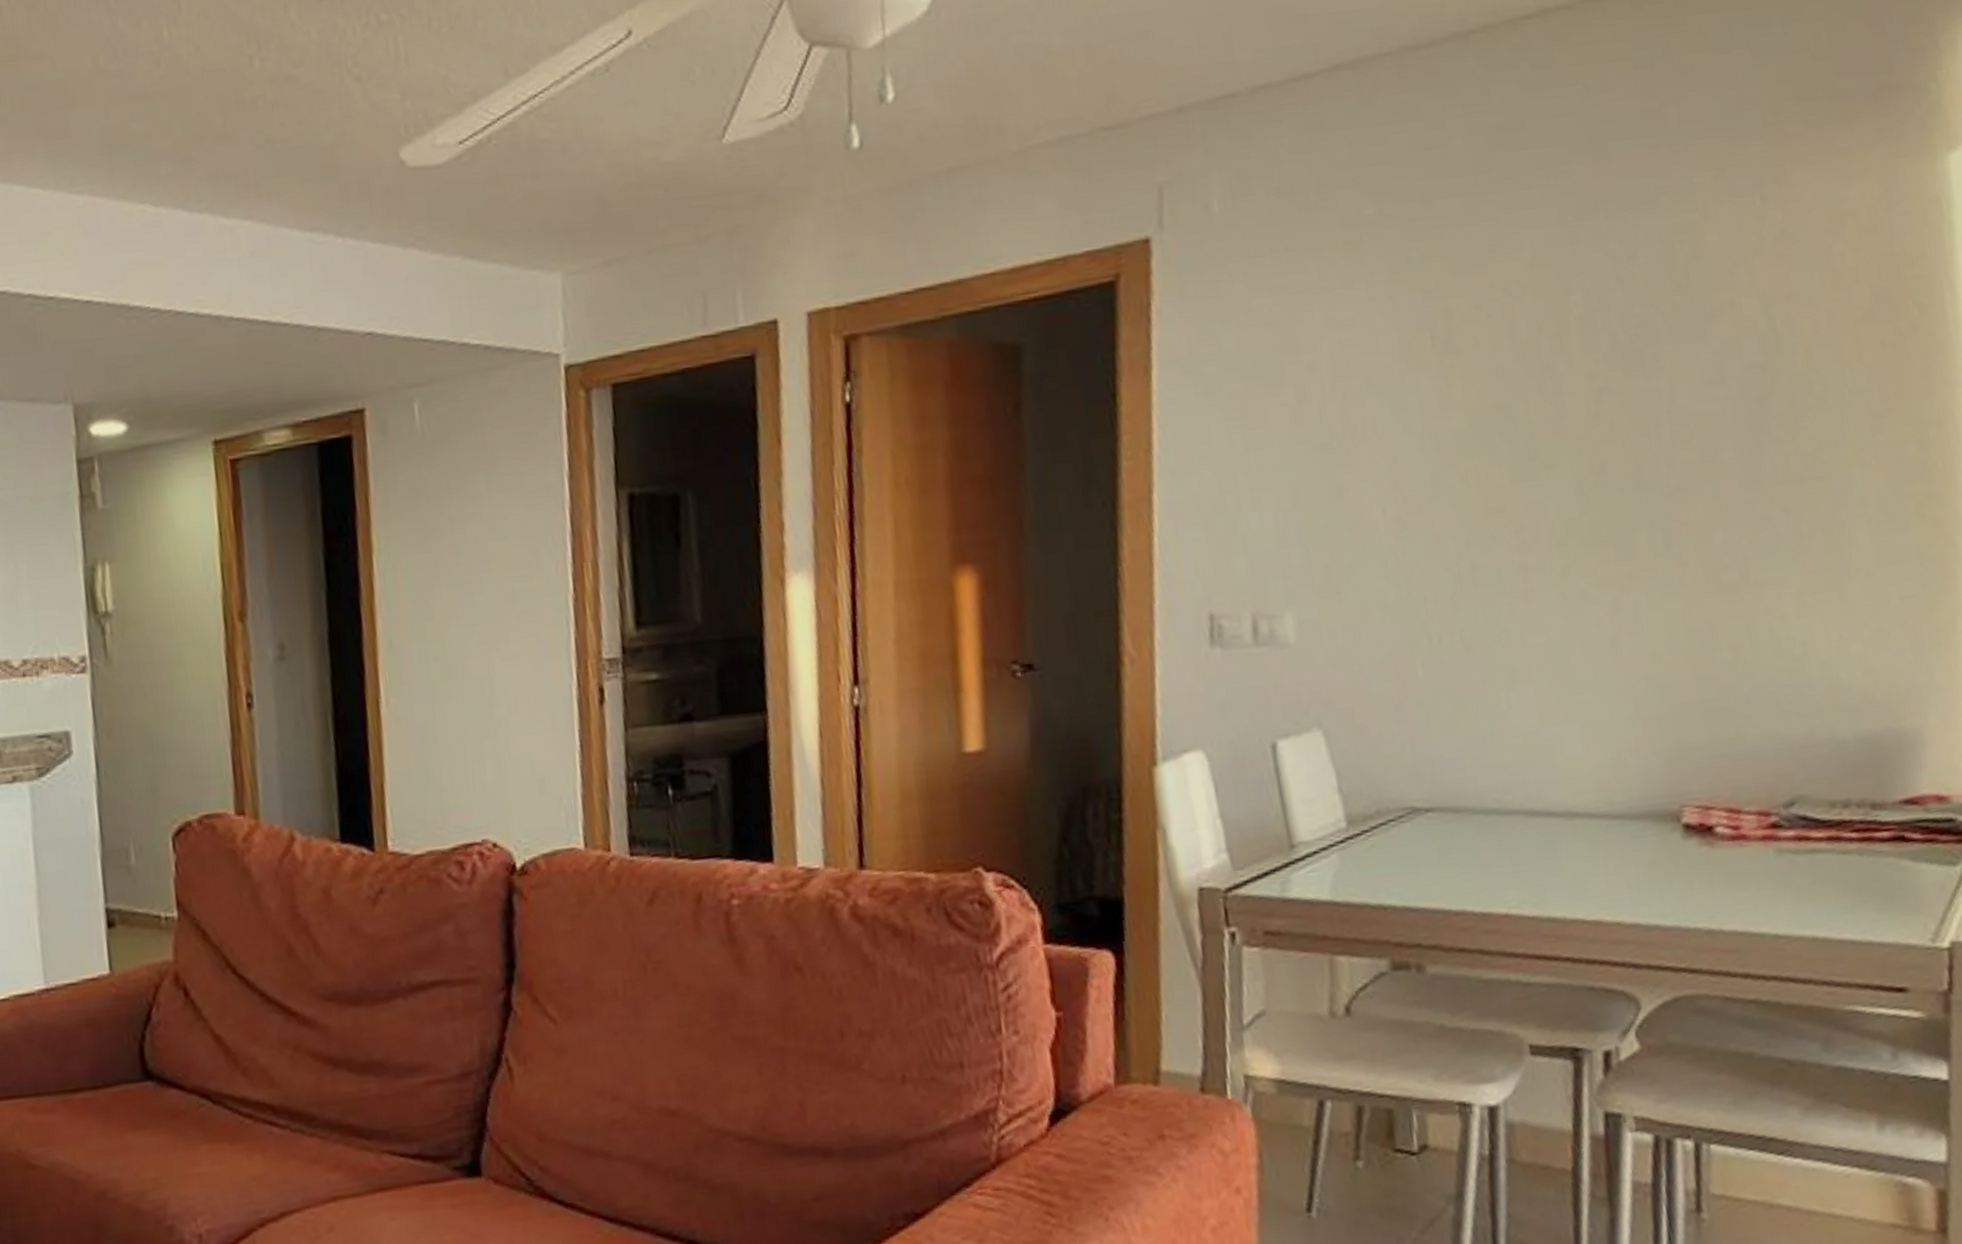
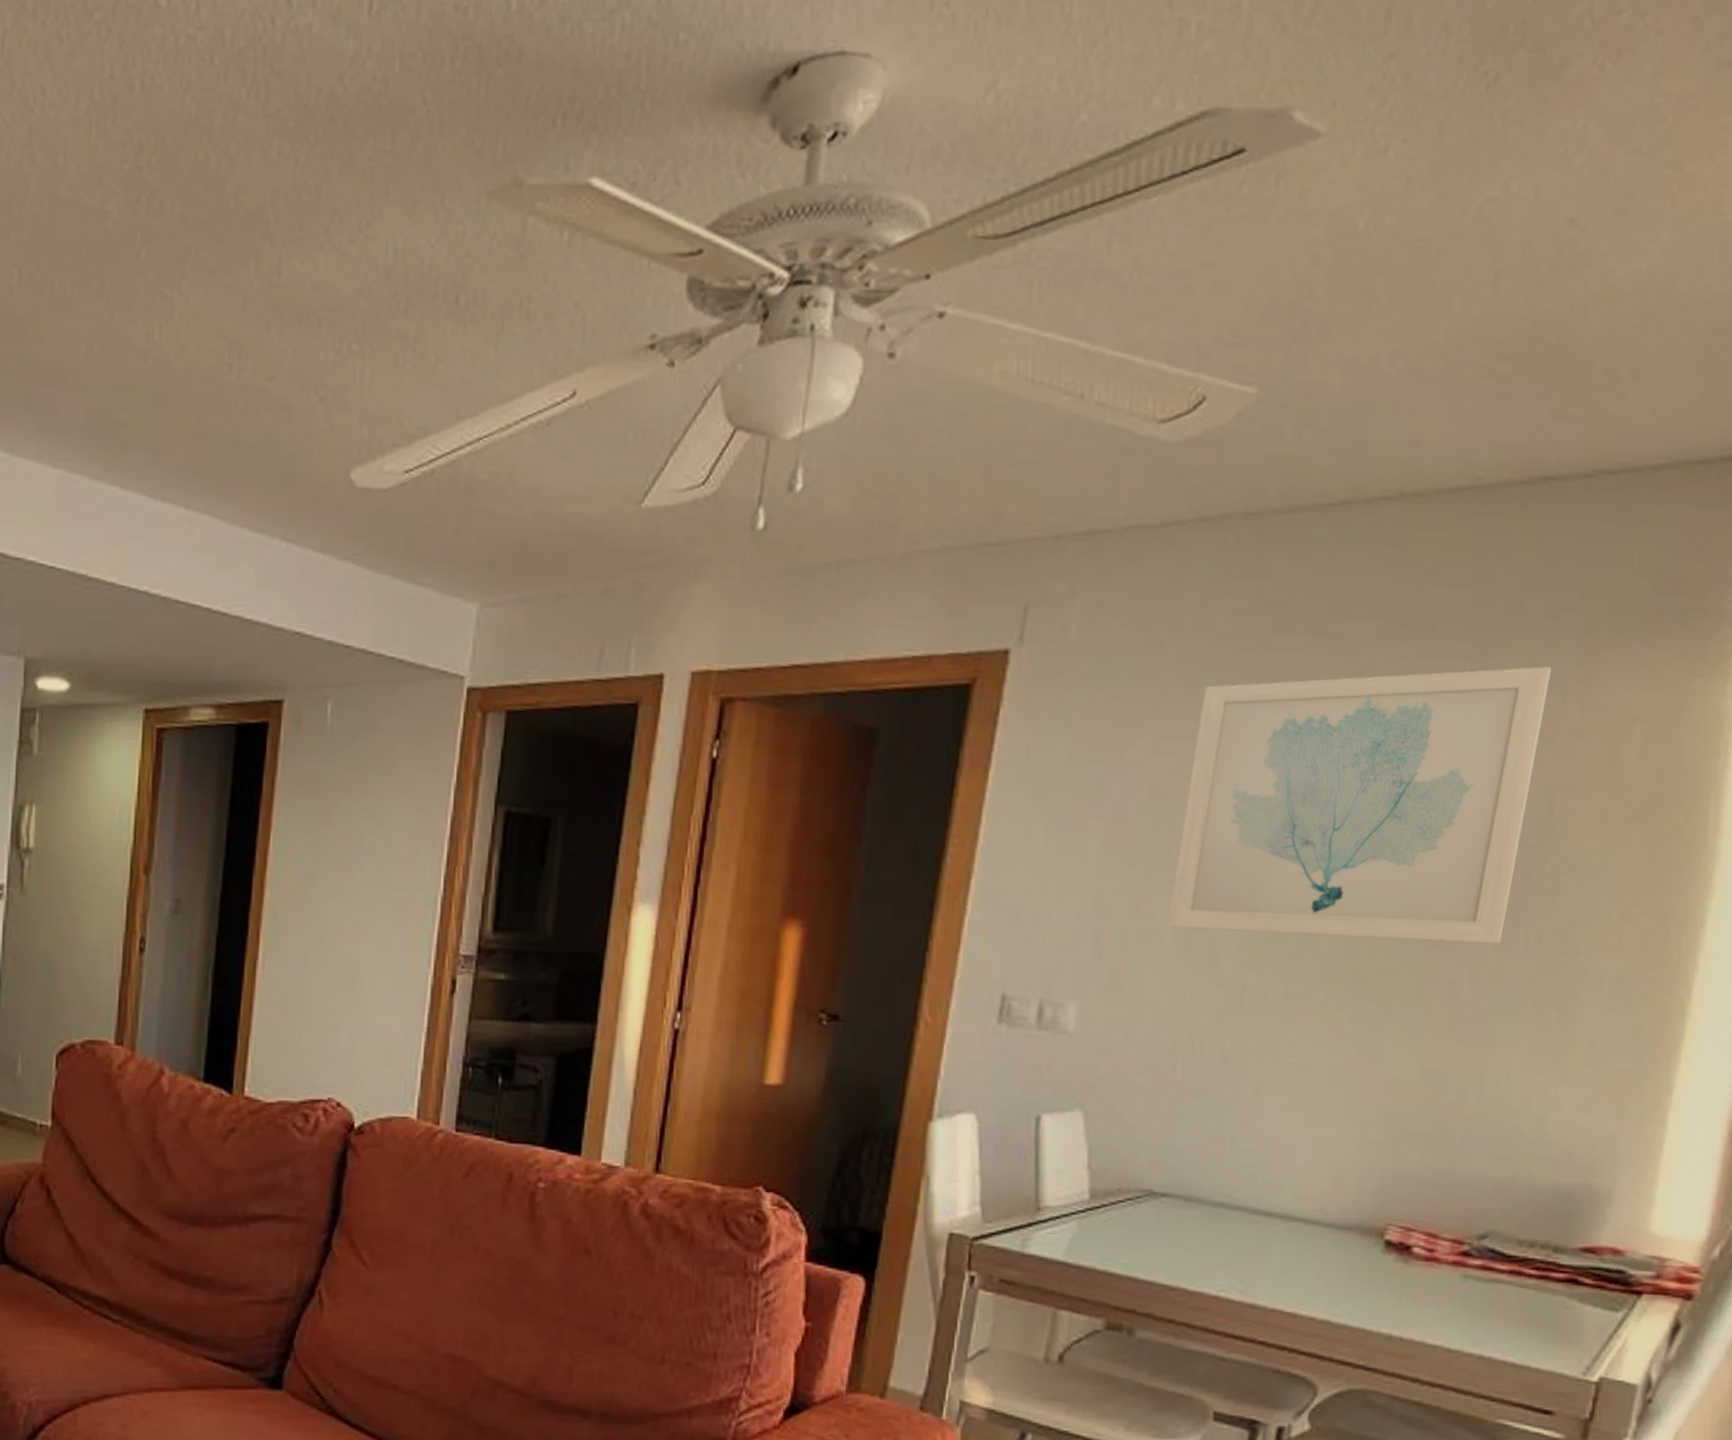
wall art: none [1370,170,1746,514] -> present [1167,666,1552,944]

